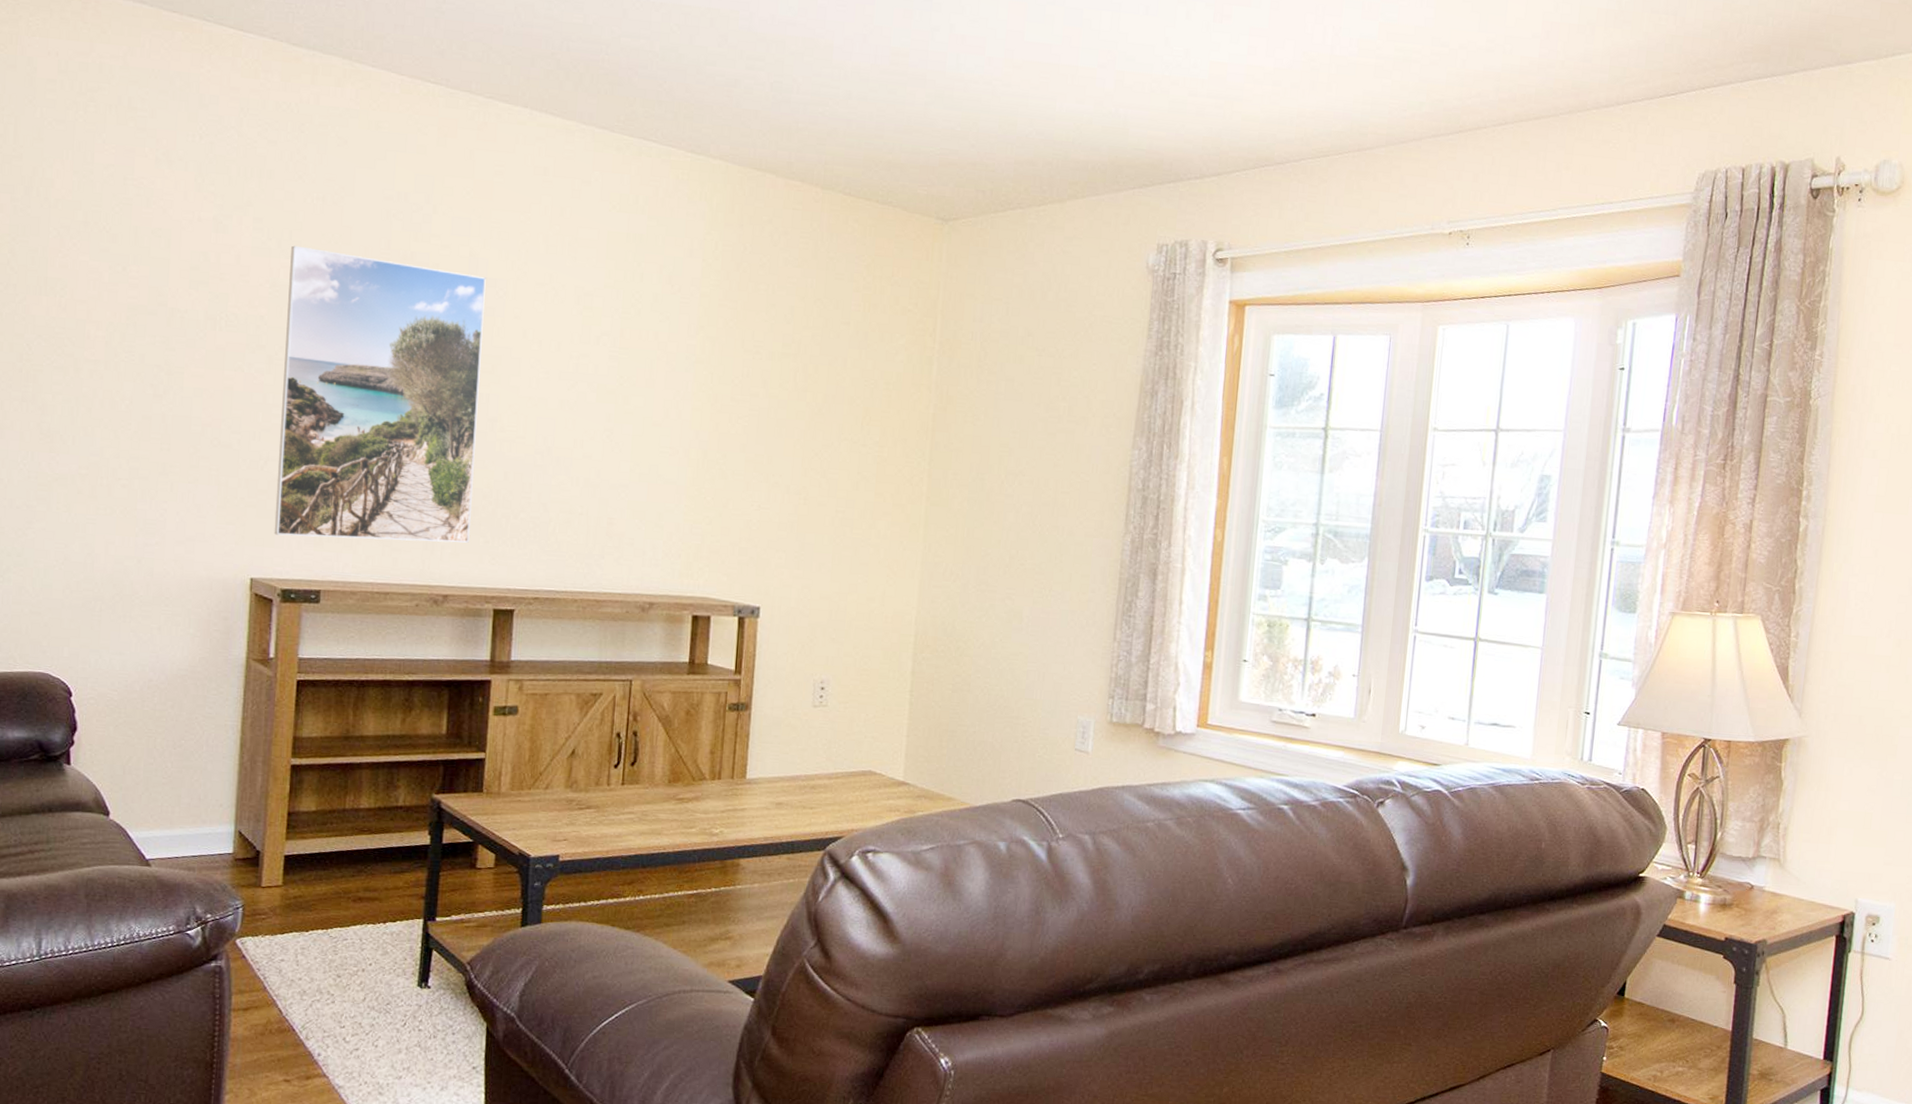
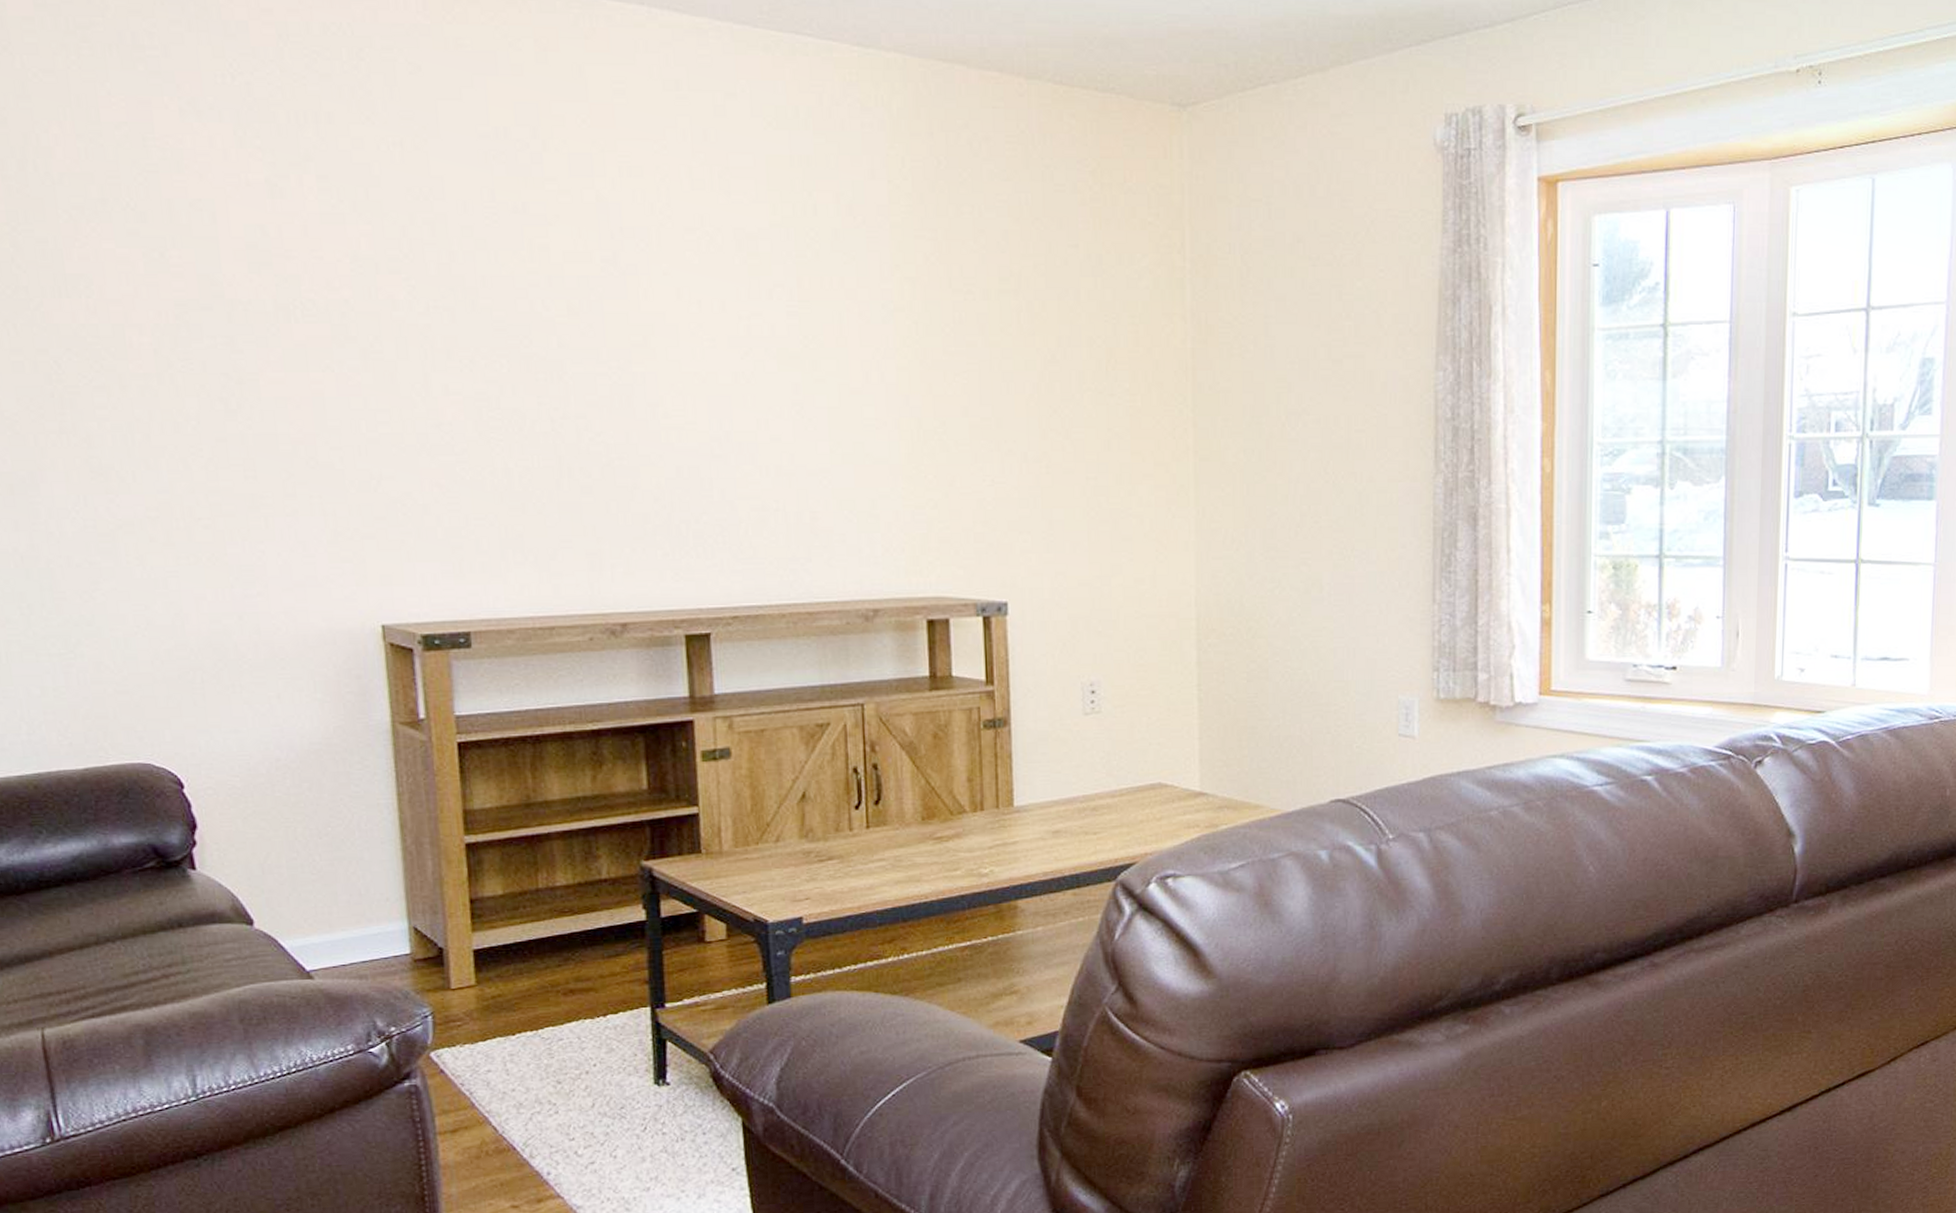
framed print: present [274,245,486,543] -> none [370,206,644,570]

